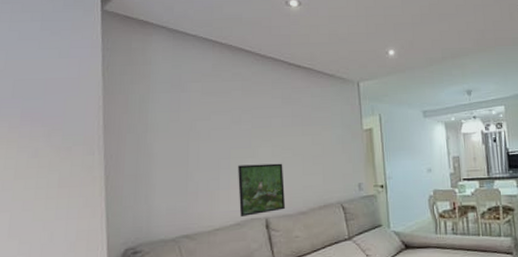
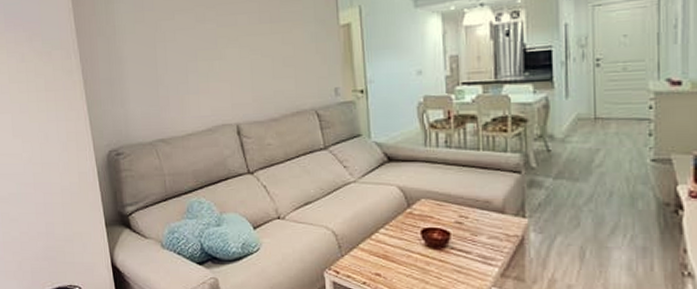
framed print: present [238,163,285,216] -> none [206,65,256,122]

